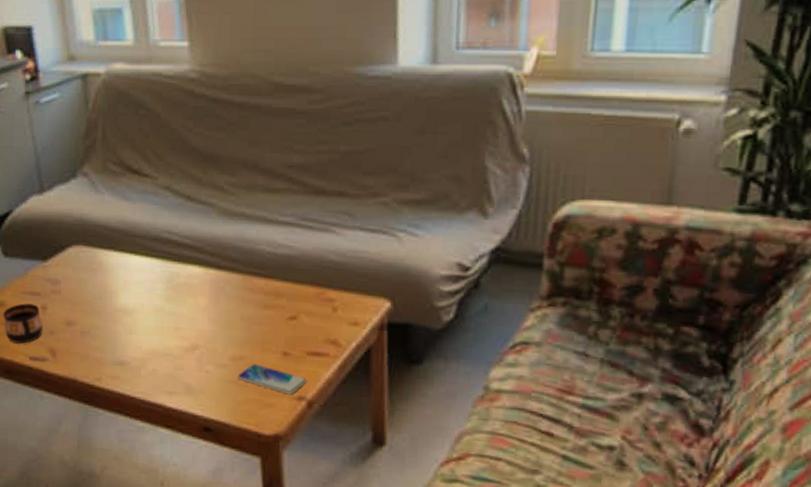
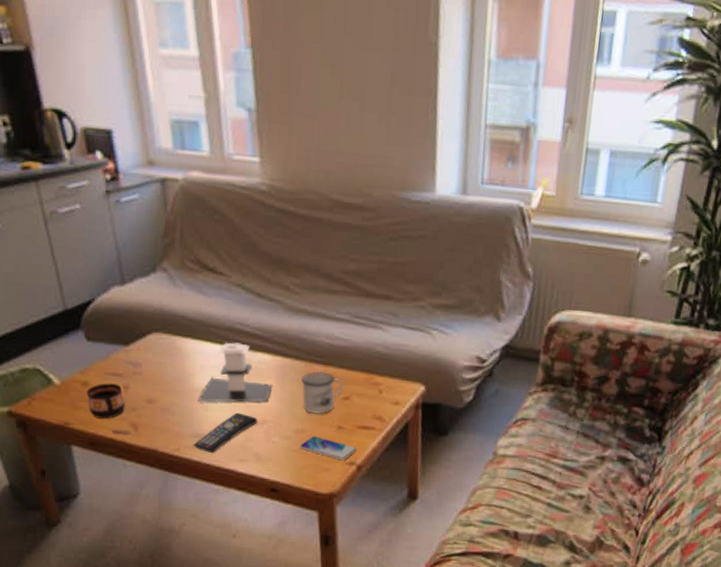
remote control: none [115,336,189,383] -> present [193,412,258,453]
architectural model: none [121,253,206,324] -> present [198,342,273,403]
mug: none [239,286,288,338] -> present [301,371,342,414]

